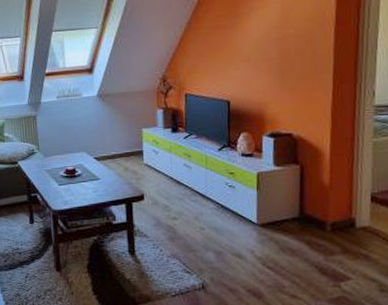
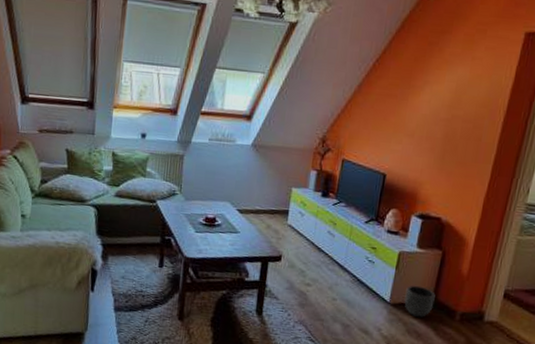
planter: none [271,202,302,235] -> present [404,285,435,318]

